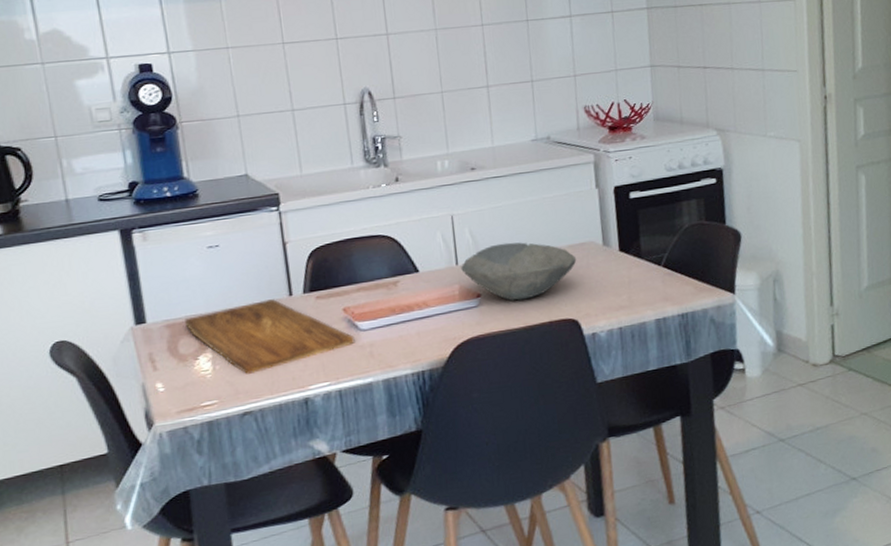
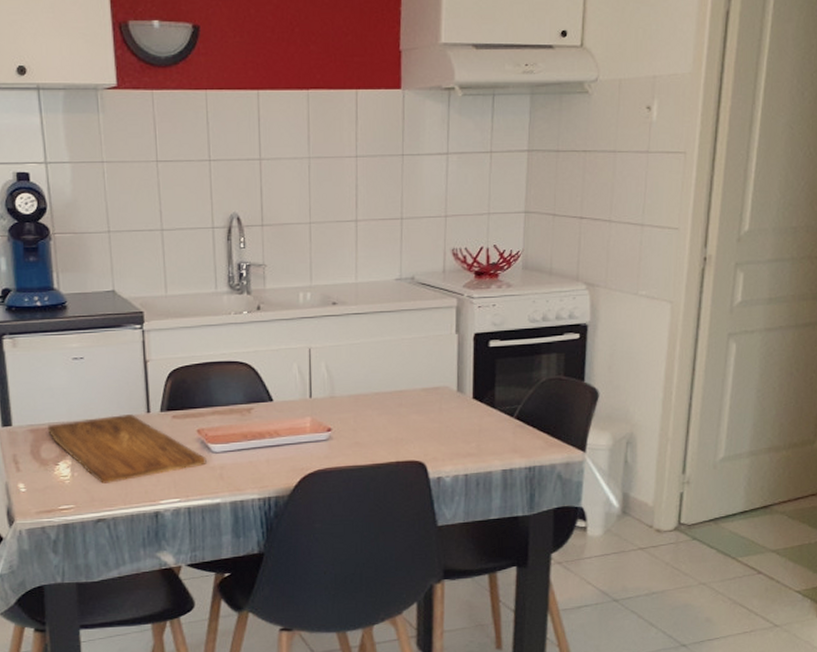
bowl: present [461,242,577,301] -> none [314,380,429,438]

